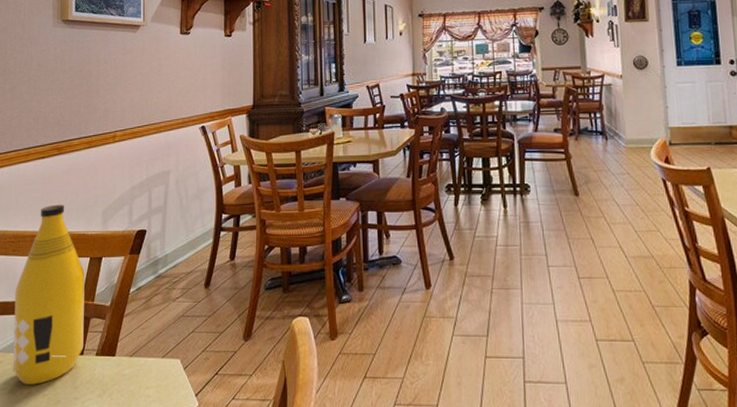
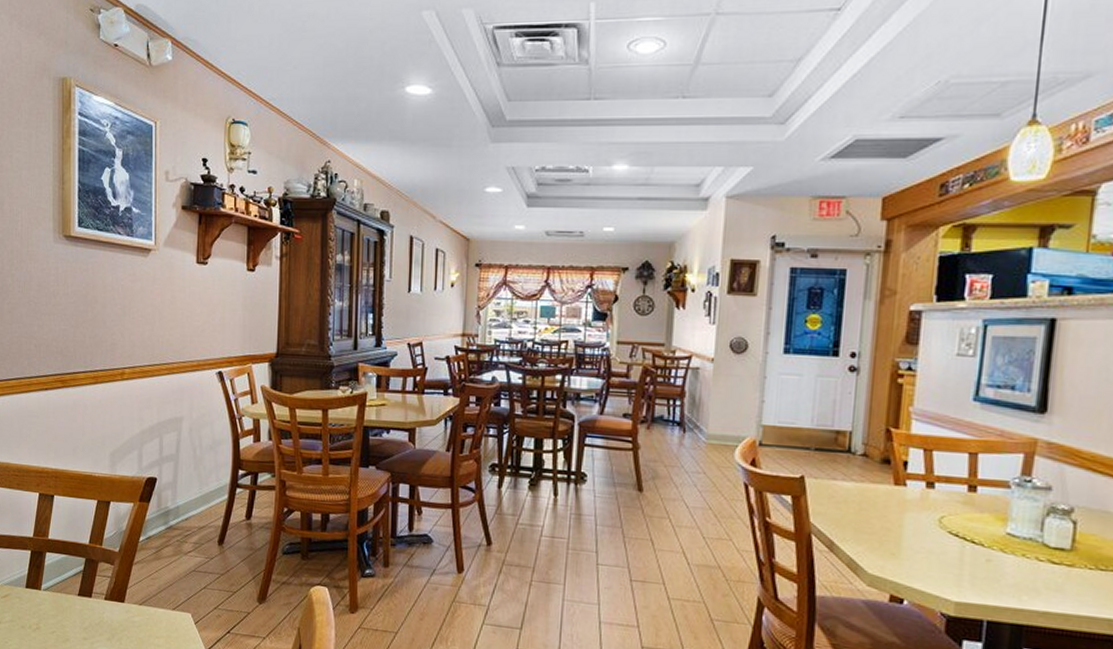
bottle: present [13,204,85,385] -> none [21,441,92,621]

